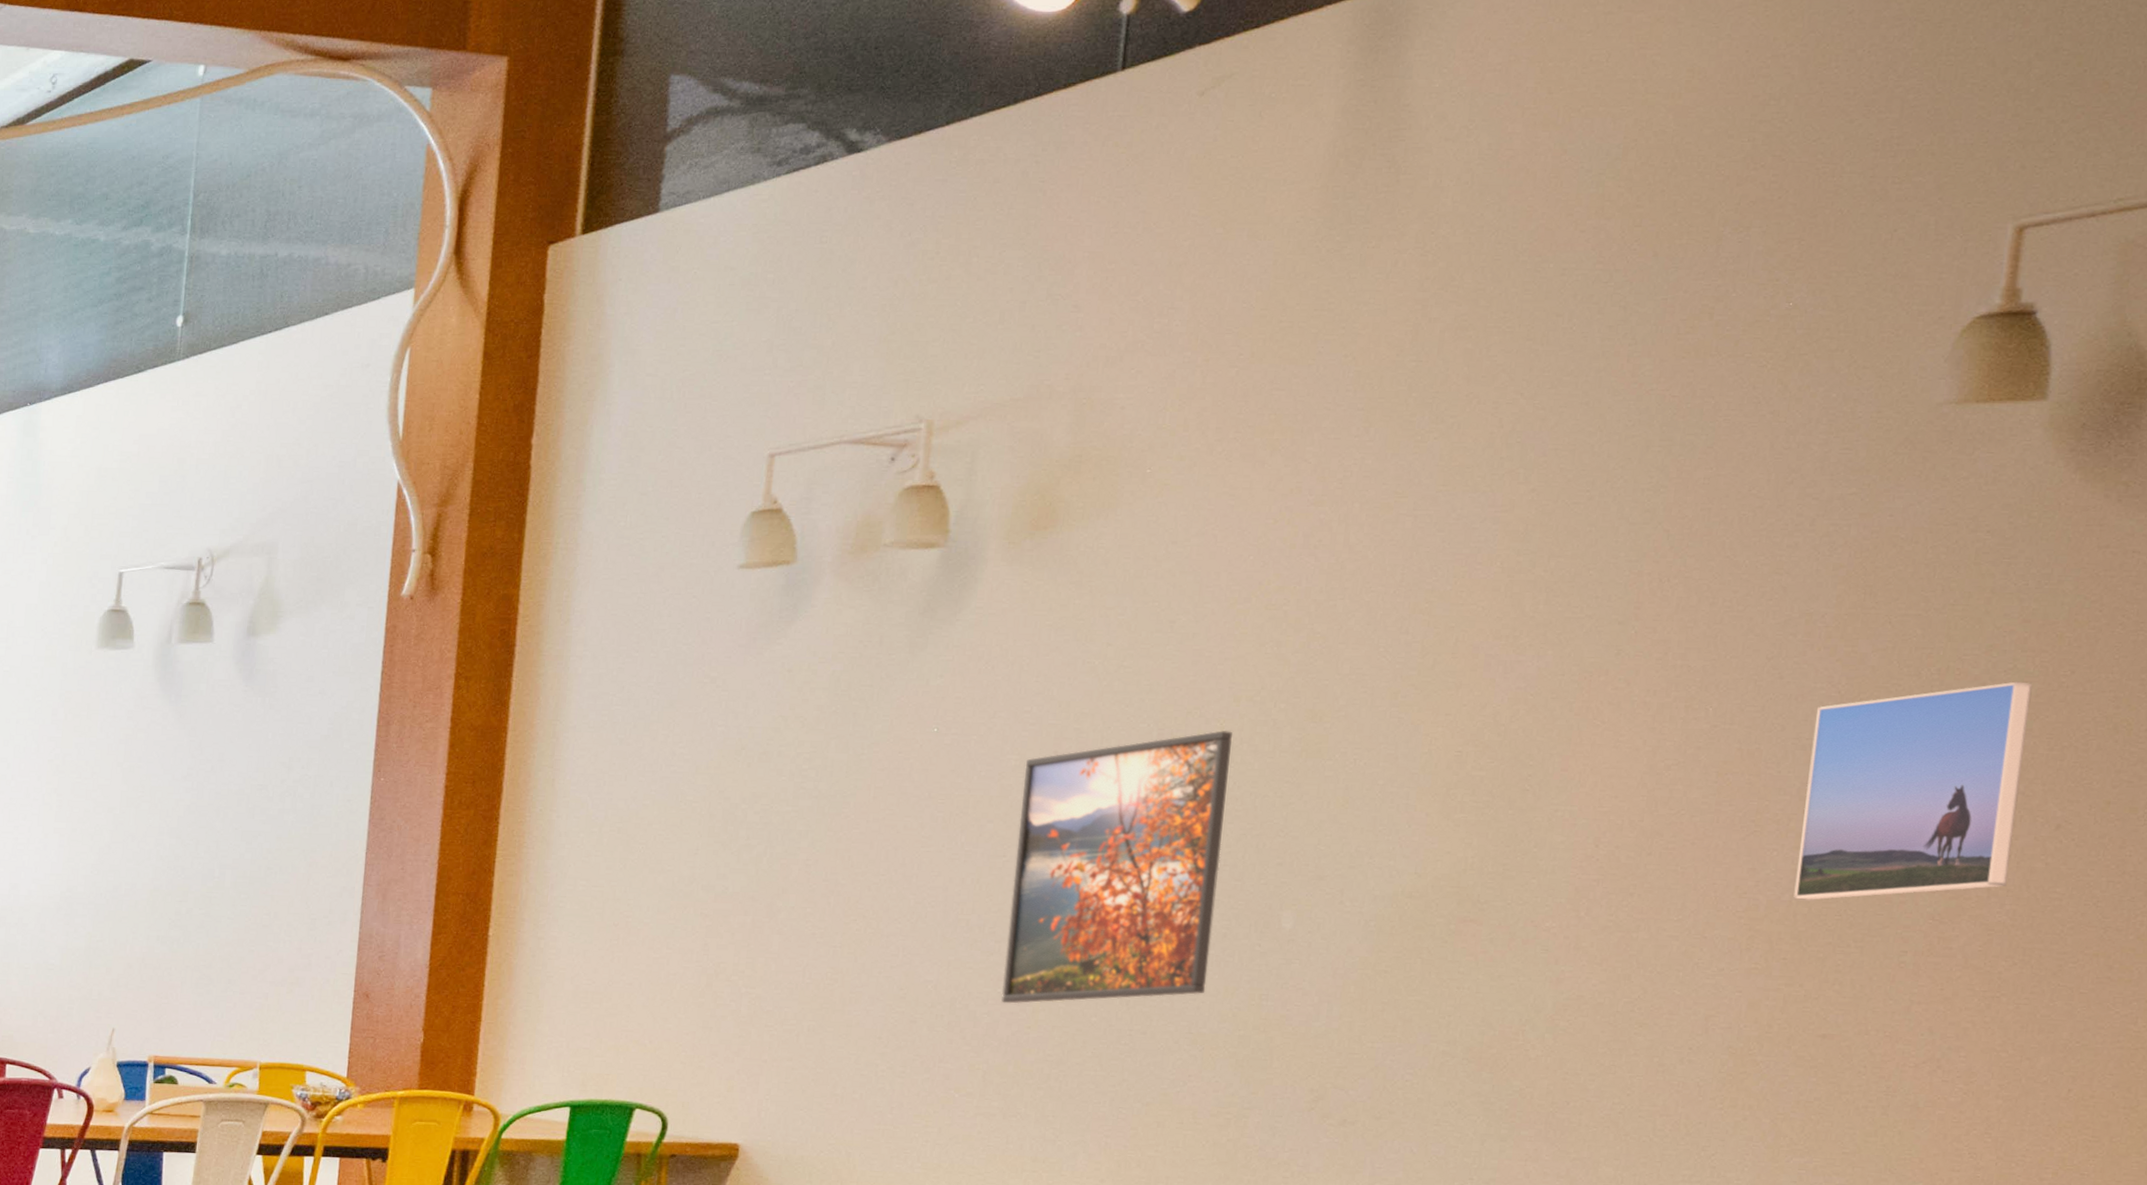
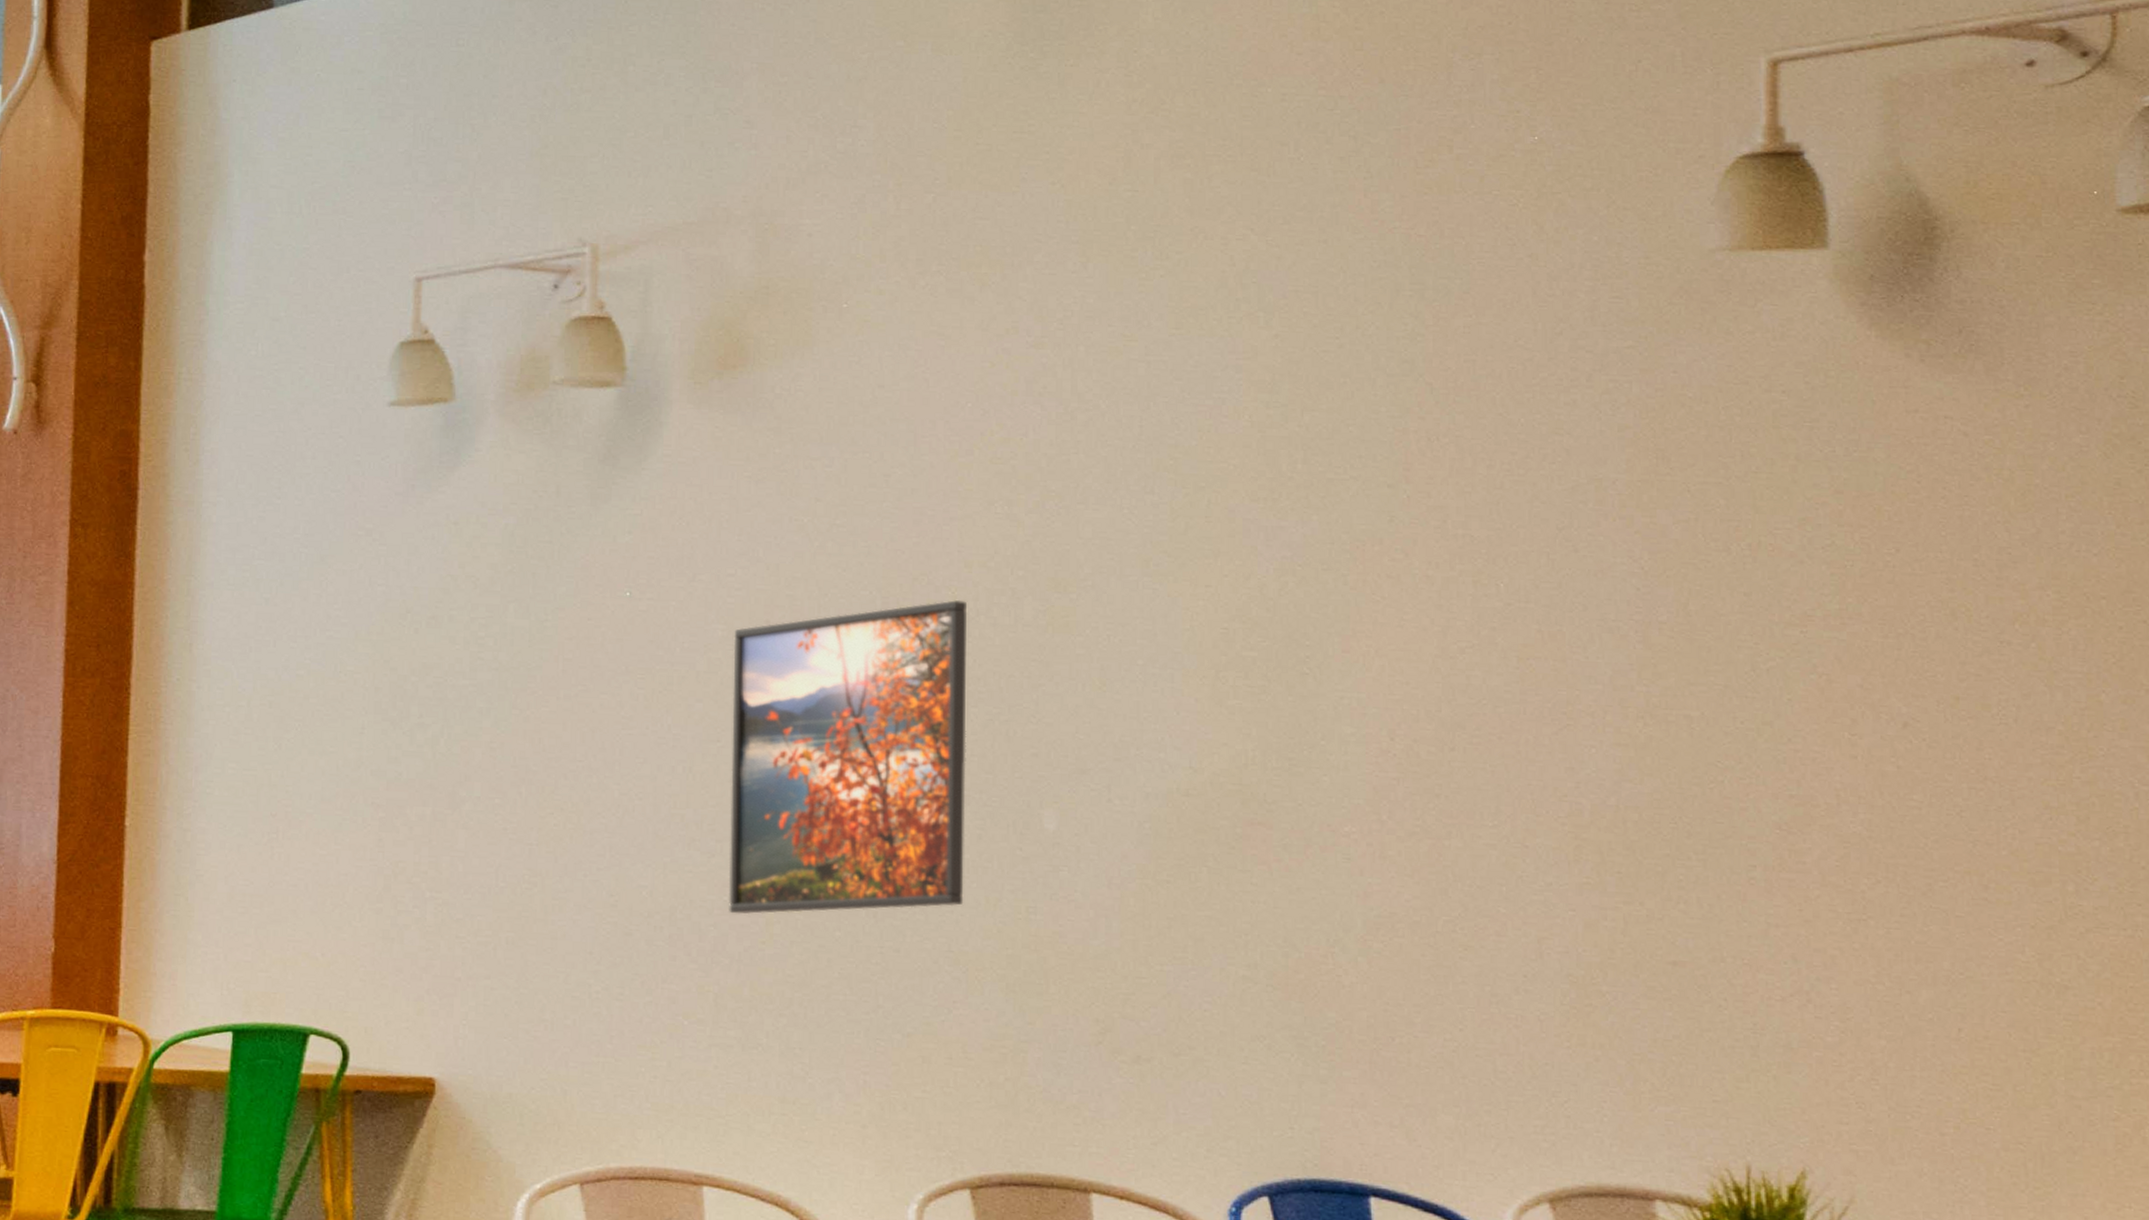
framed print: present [1793,681,2033,900] -> none [1619,559,1858,805]

